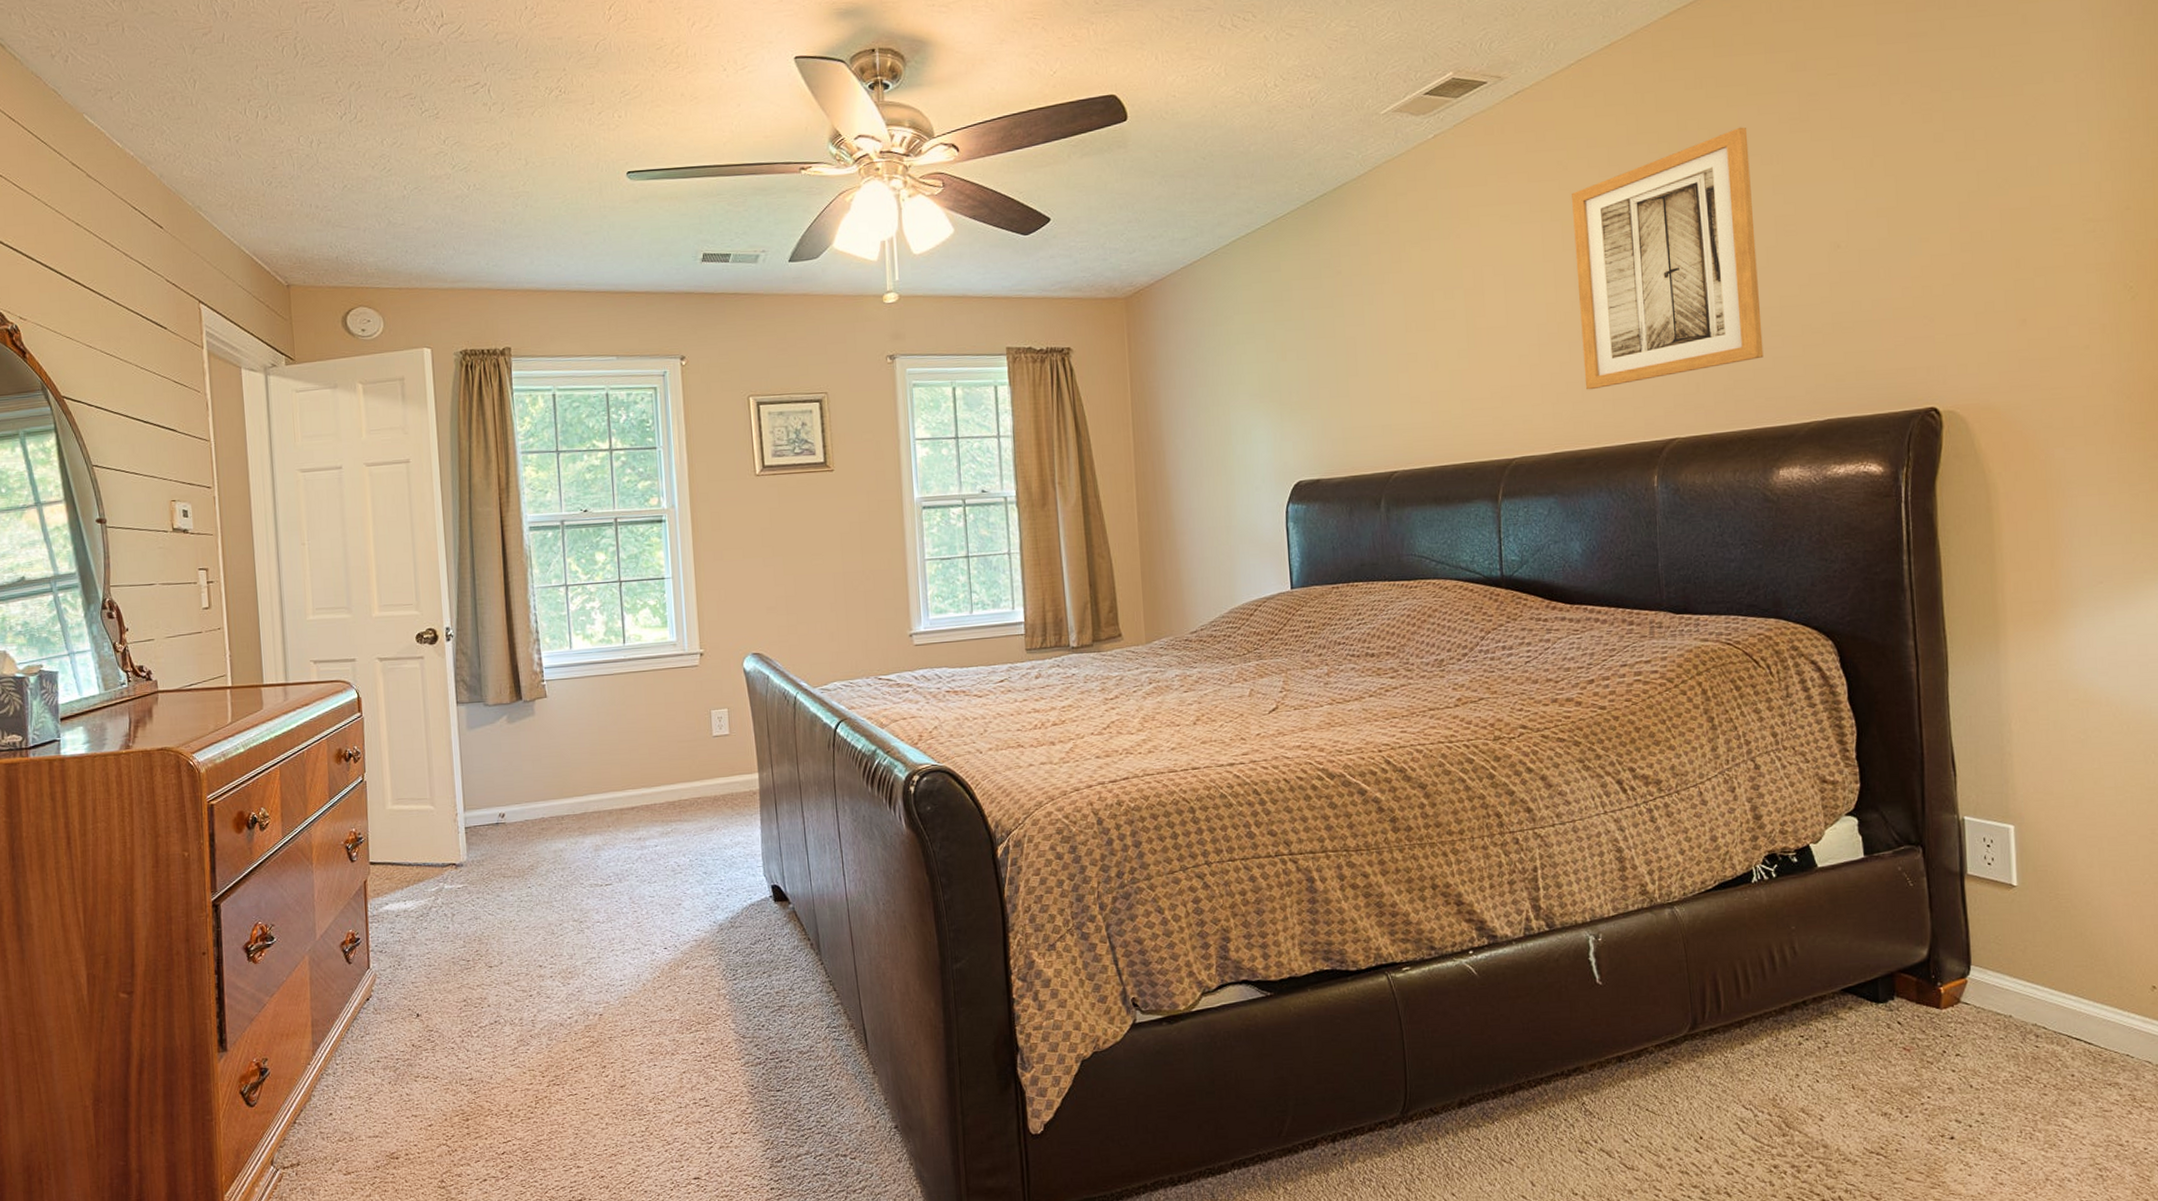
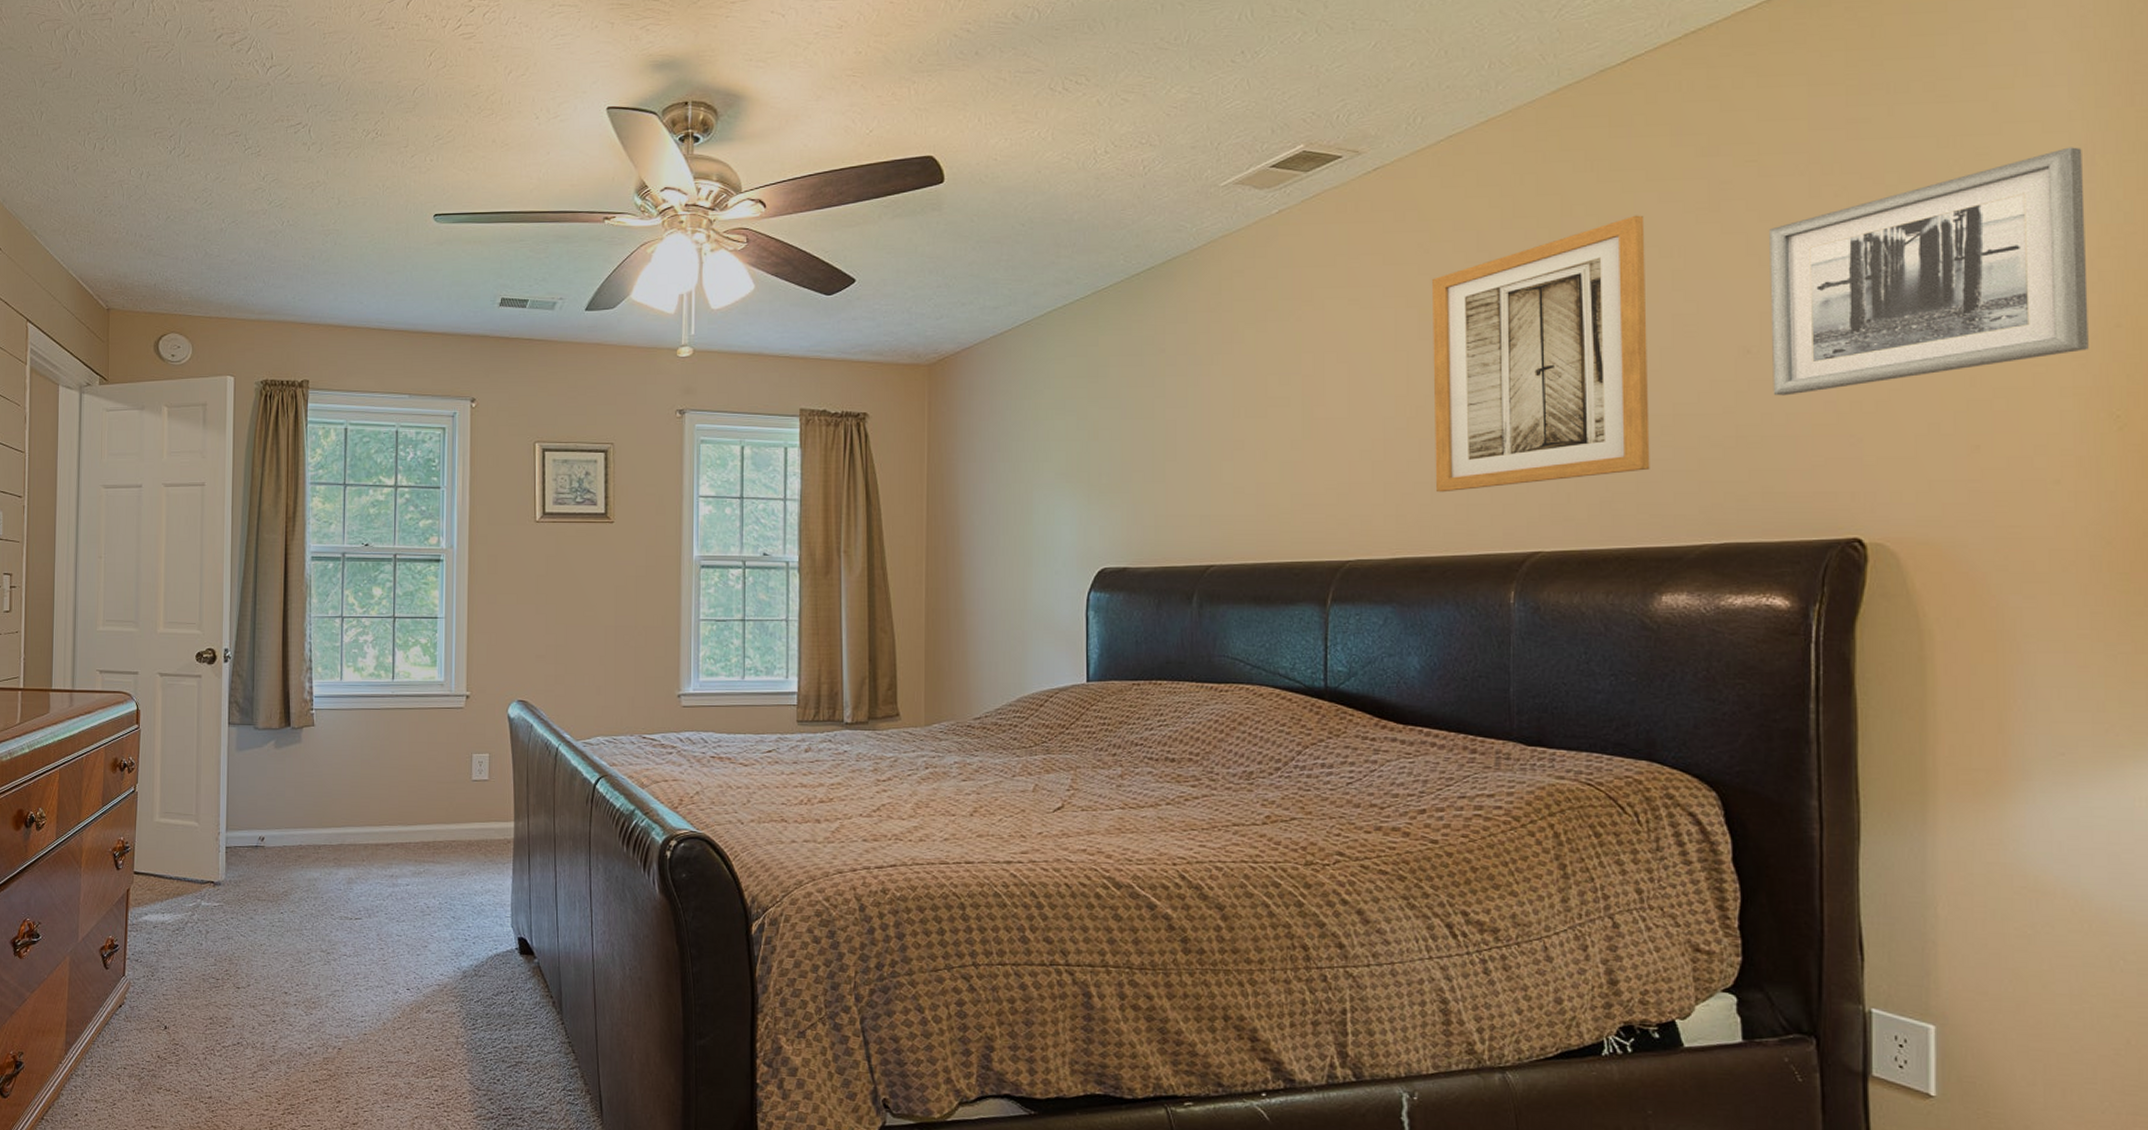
wall art: none [1850,52,2106,285] -> present [1769,147,2089,396]

